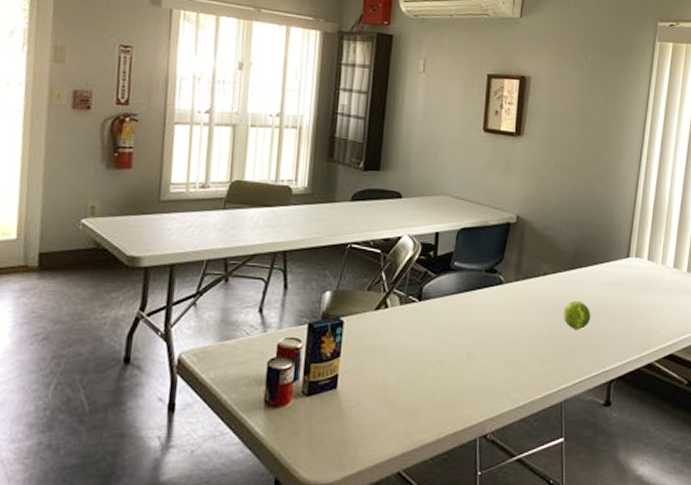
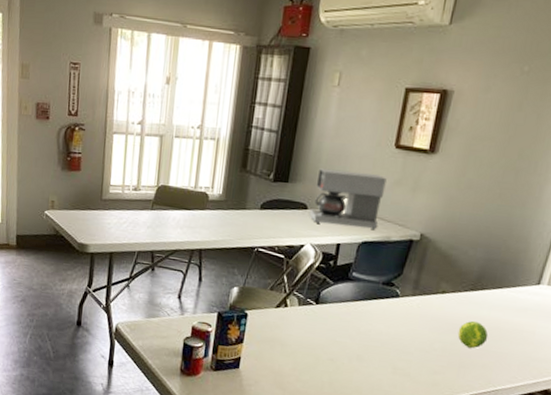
coffee maker: none [404,154,479,216] -> present [309,168,387,231]

